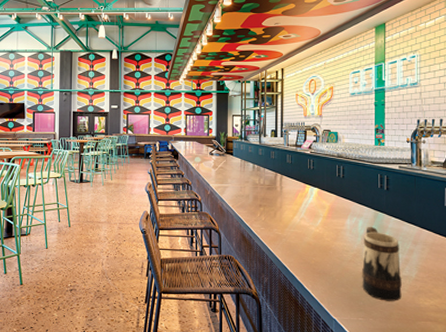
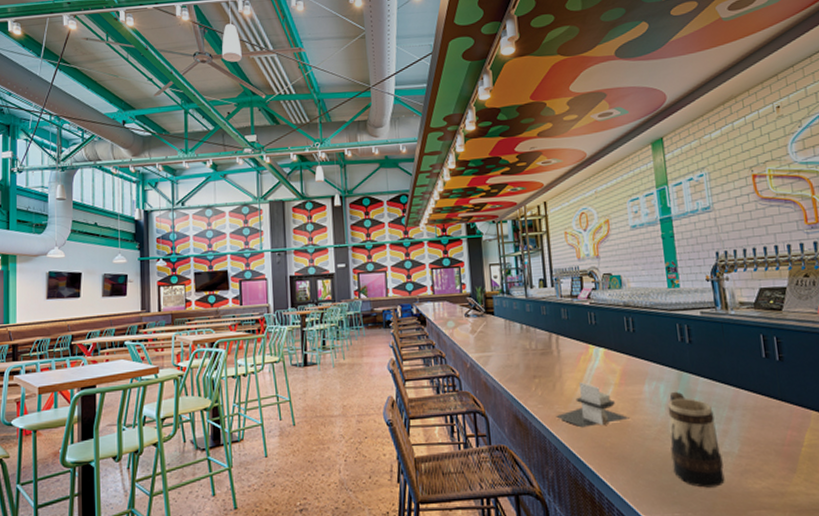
napkin holder: none [274,213,332,248] -> present [556,382,630,428]

